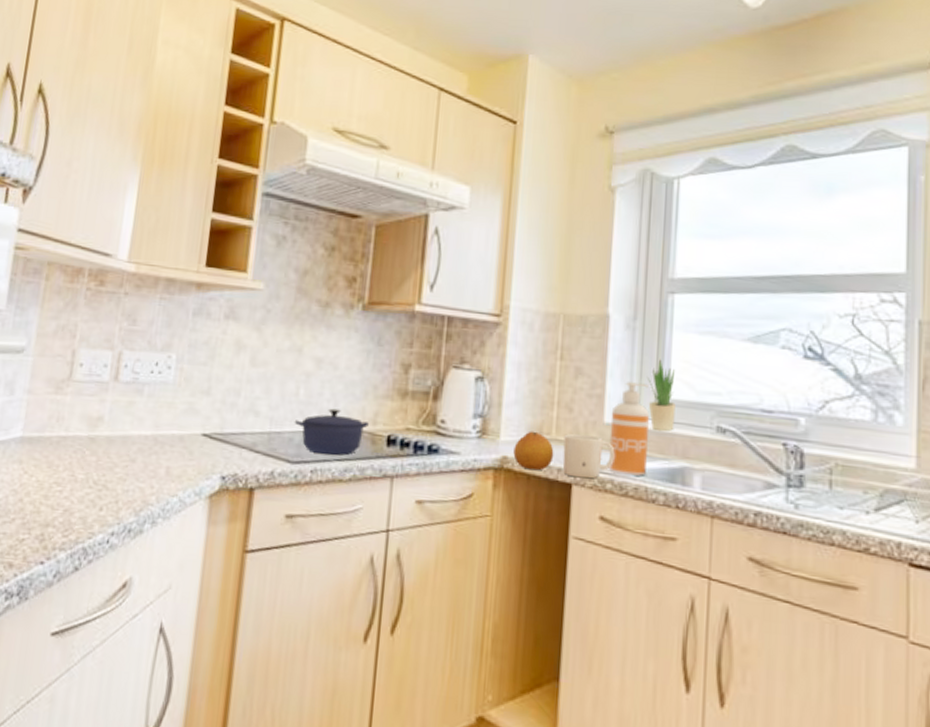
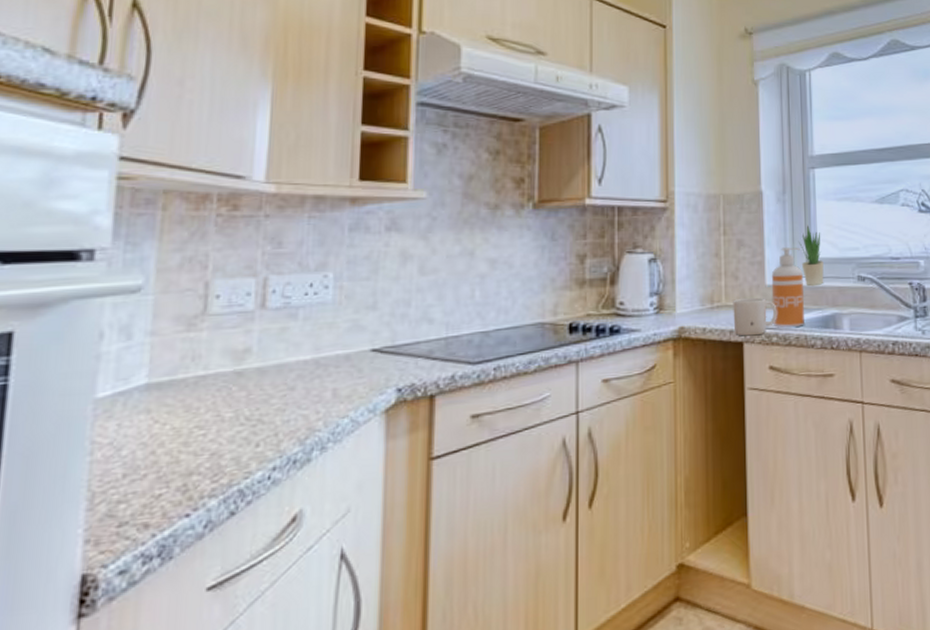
cooking pot: present [294,408,370,456] -> none [472,305,551,352]
fruit: present [513,431,554,471] -> none [689,300,725,336]

